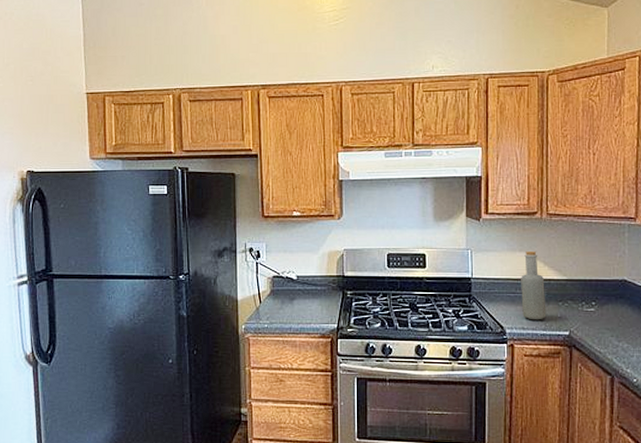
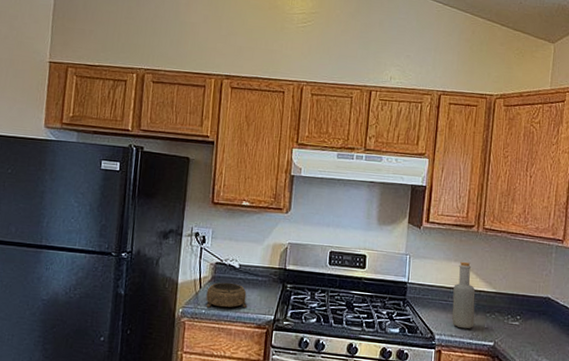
decorative bowl: none [267,295,308,322] -> present [206,282,247,308]

